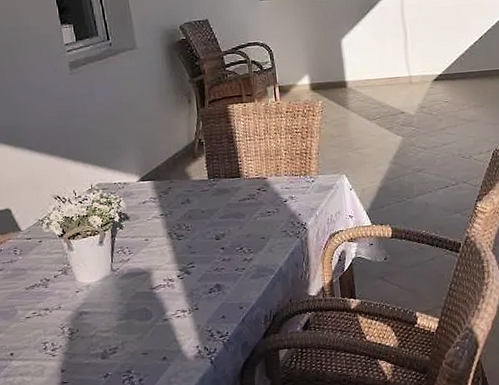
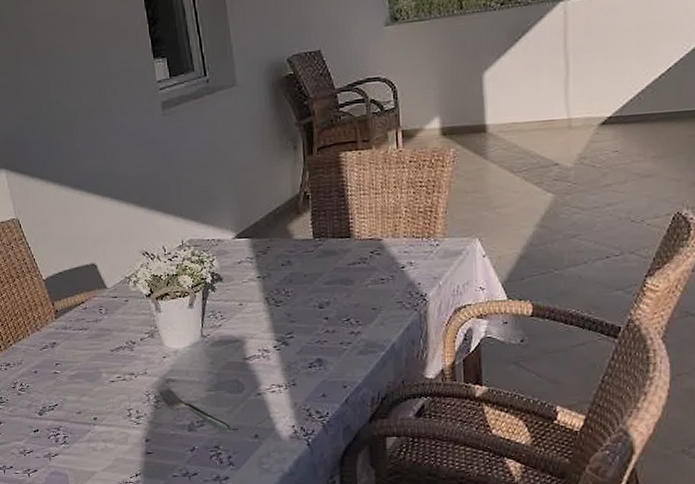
fork: none [71,323,141,357] -> present [157,391,230,432]

